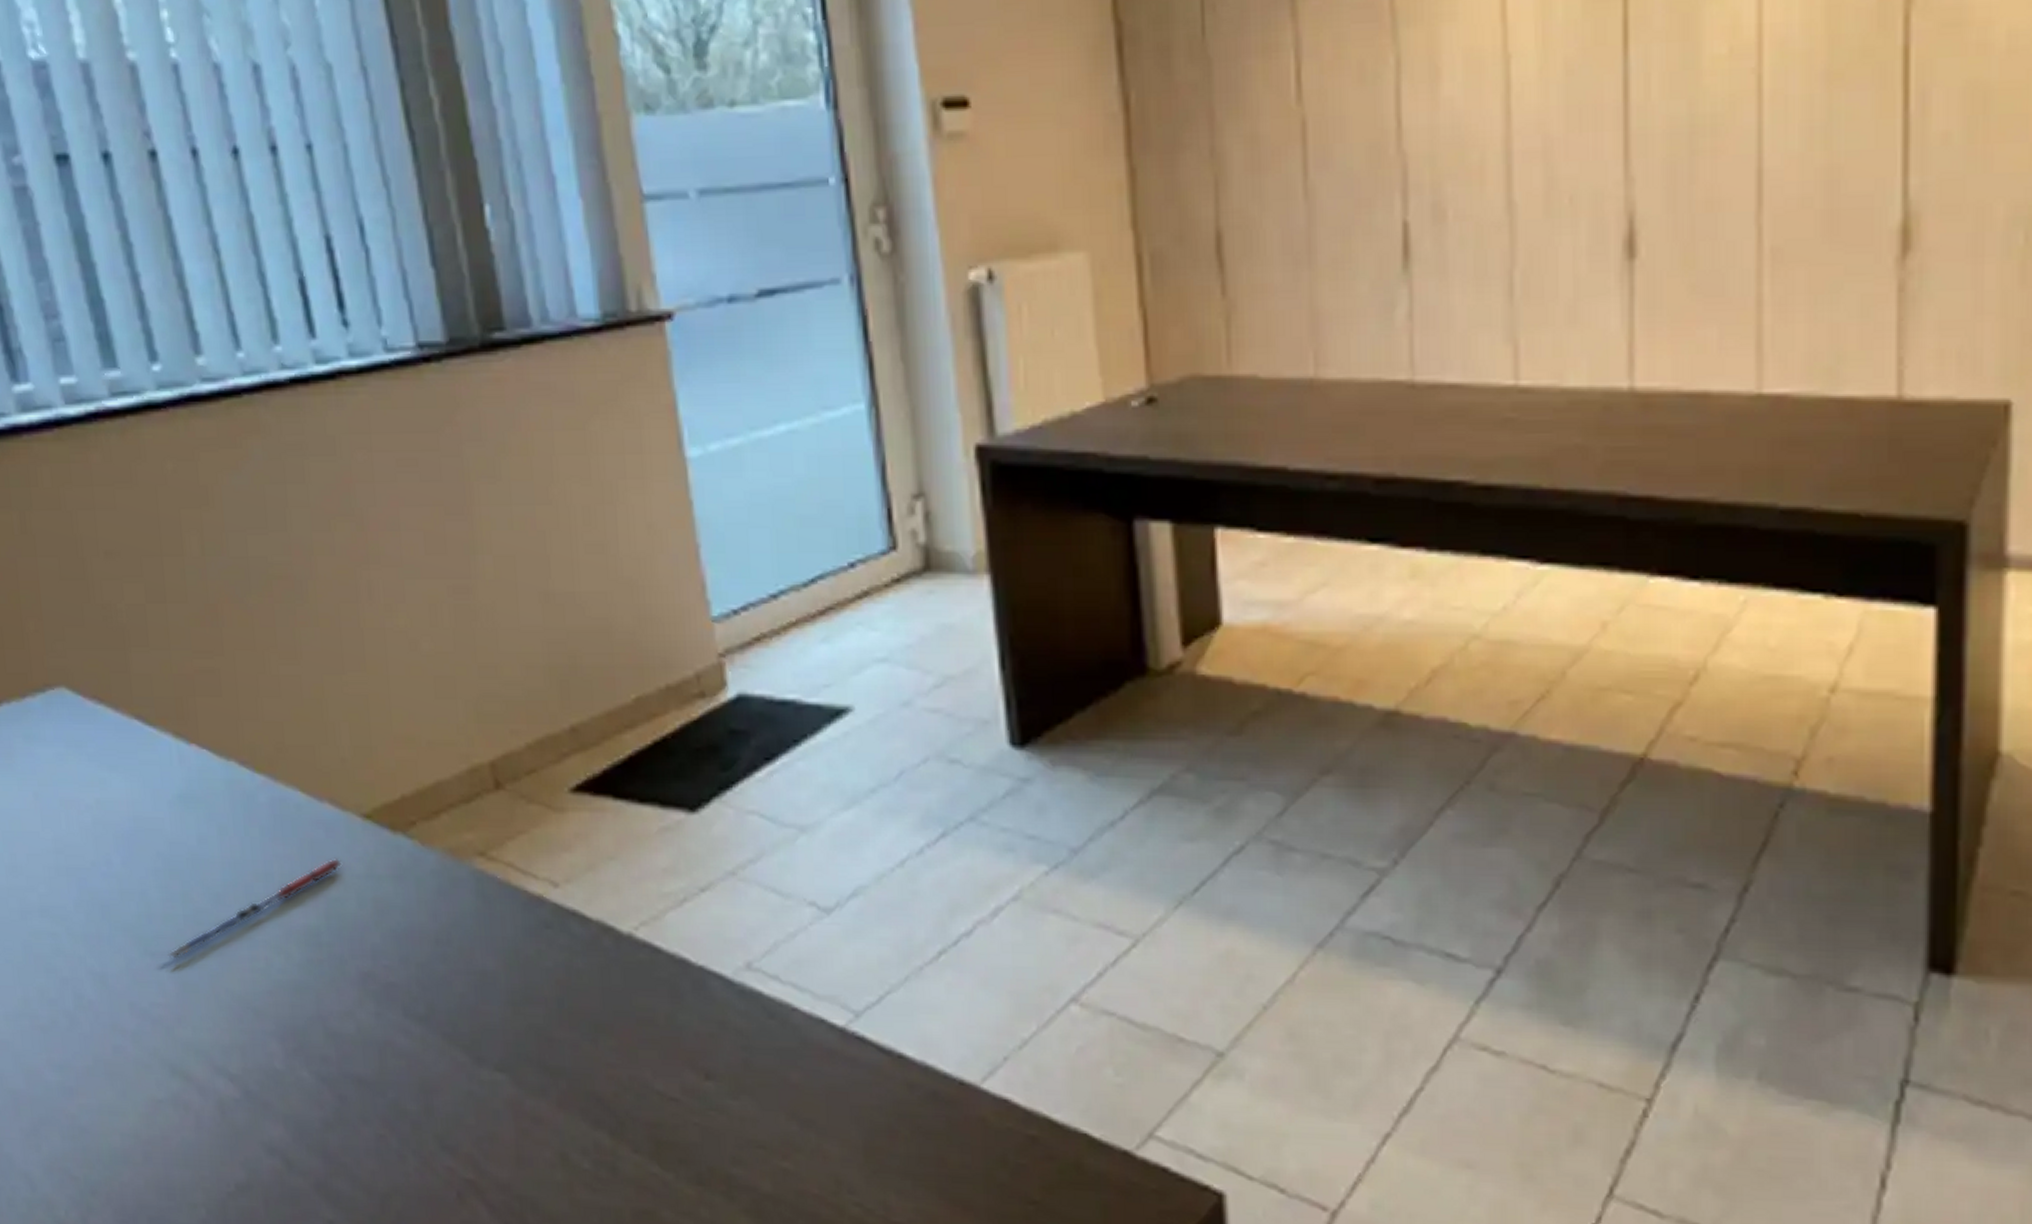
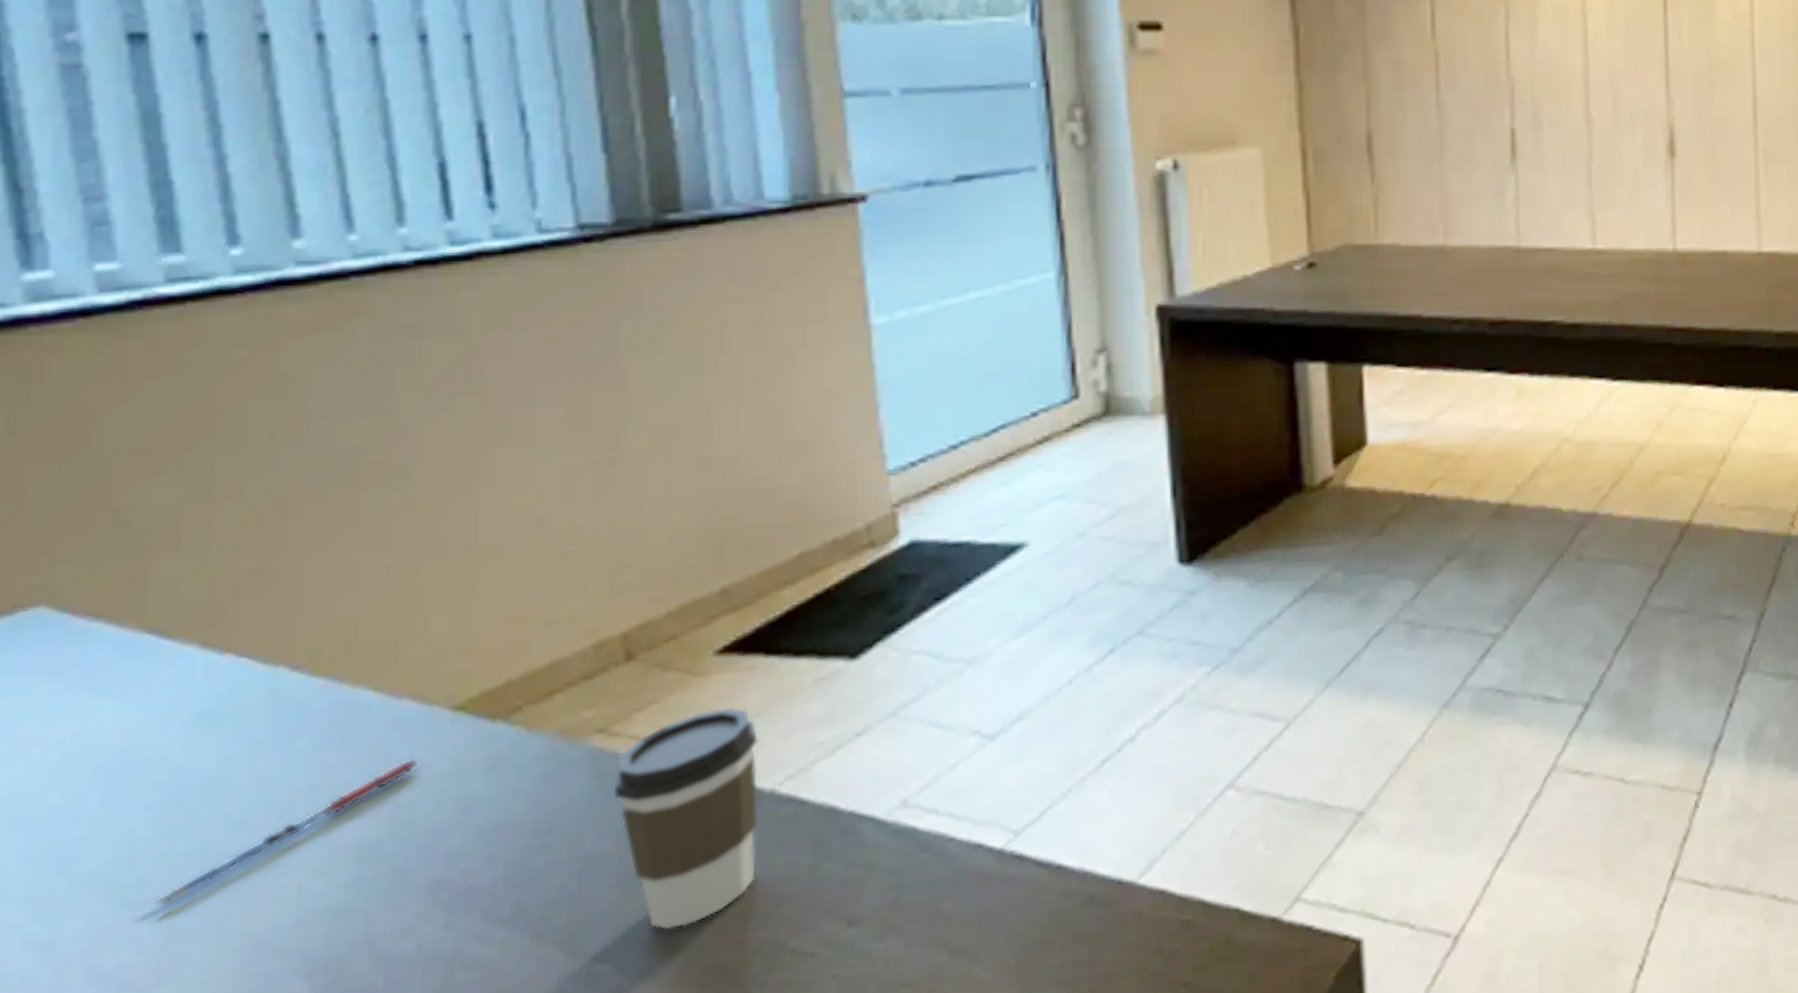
coffee cup: none [495,846,622,1053] -> present [613,707,760,931]

